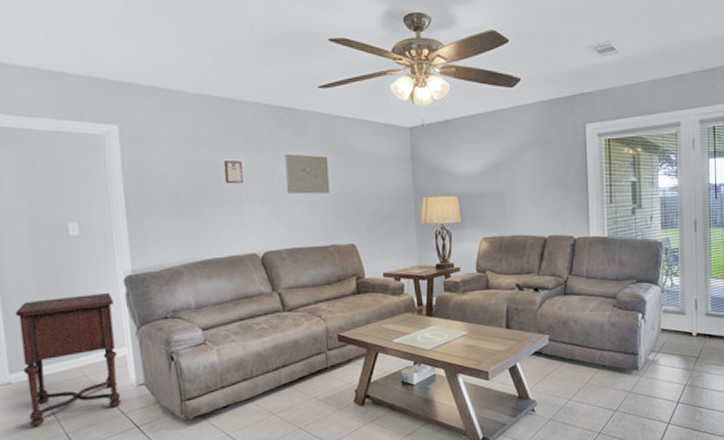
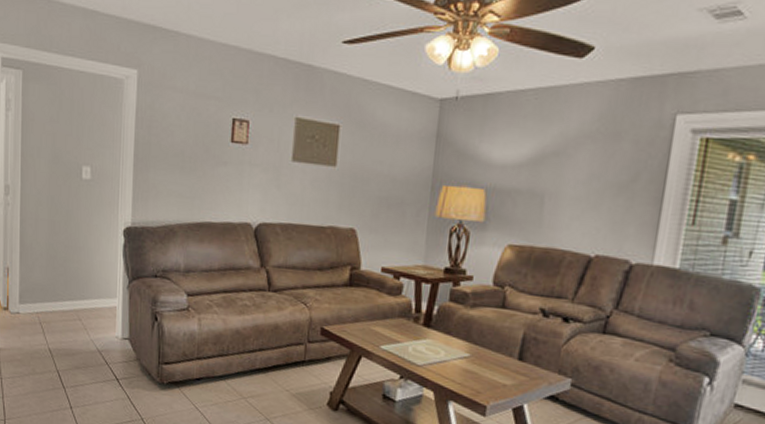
side table: present [15,292,122,427] -> none [29,237,112,358]

